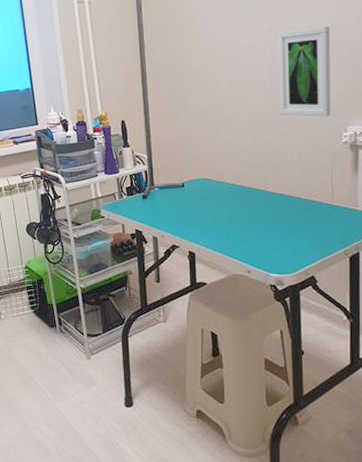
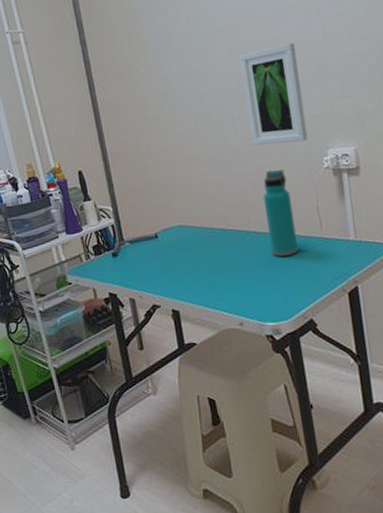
water bottle: none [282,139,309,217] -> present [263,169,298,257]

